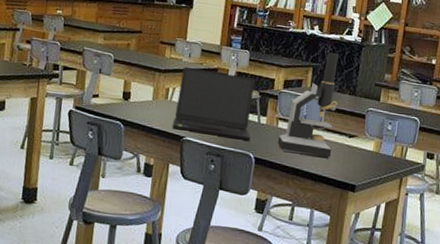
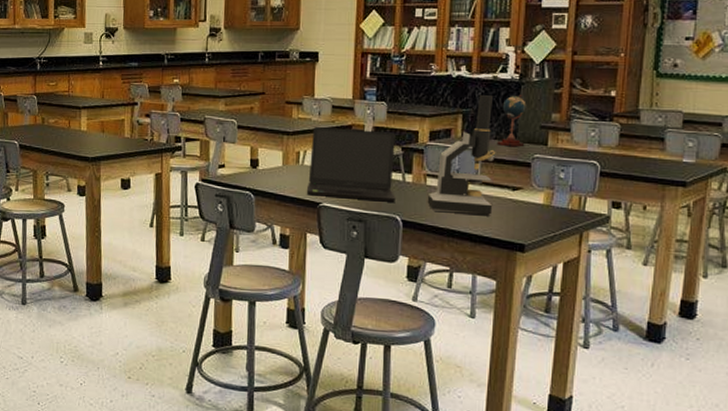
globe: none [339,55,366,101] -> present [496,95,527,147]

